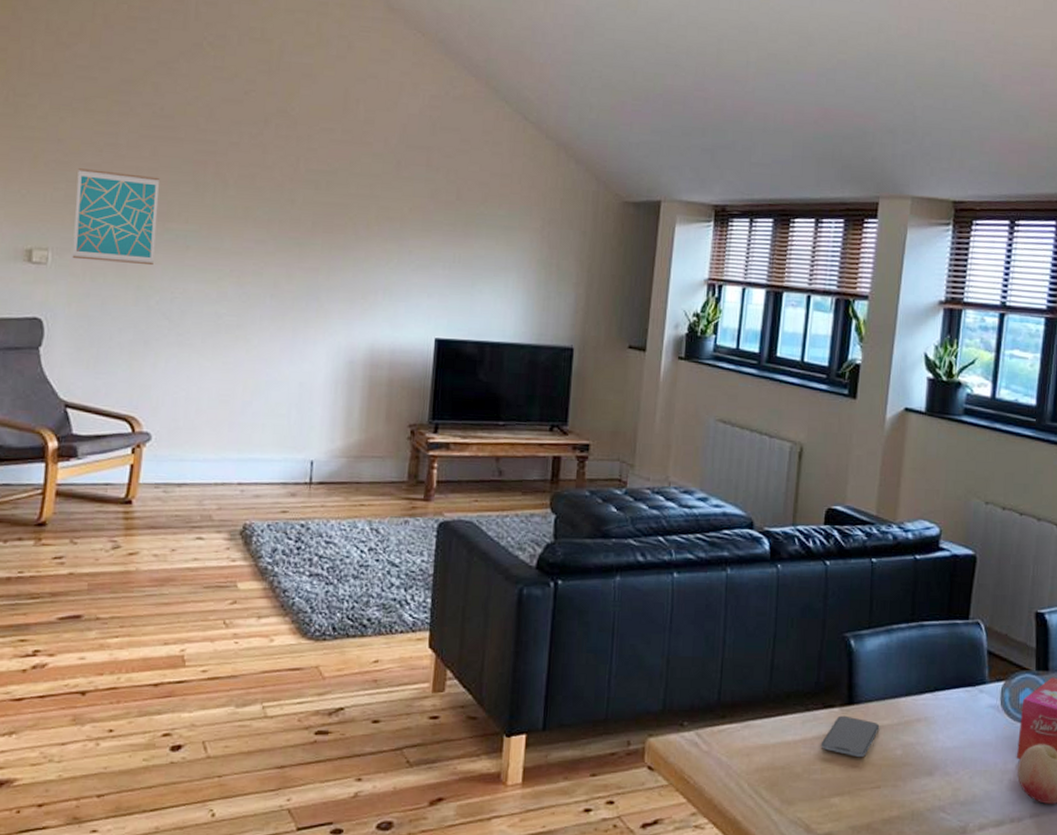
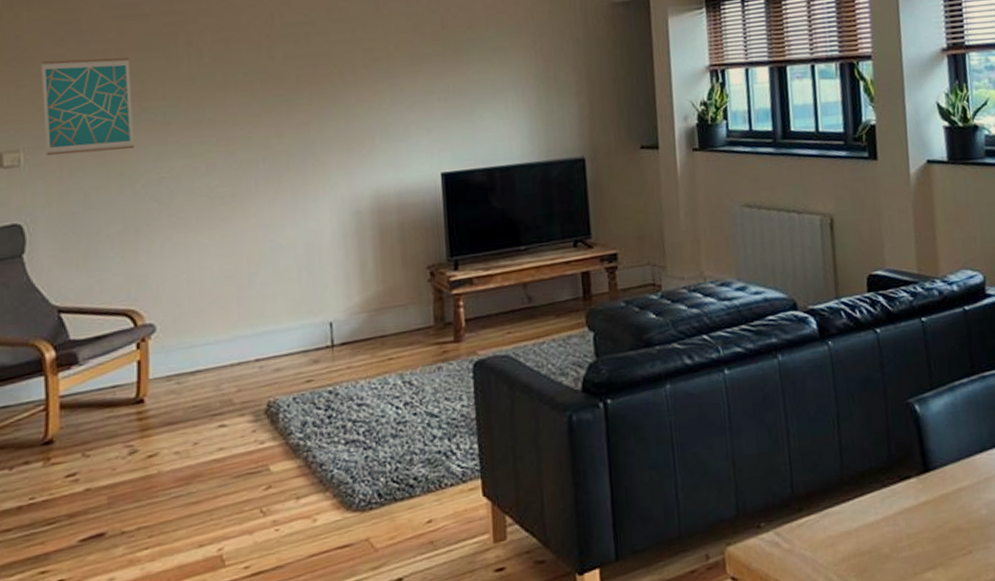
smartphone: present [820,715,880,757] -> none [903,484,961,526]

